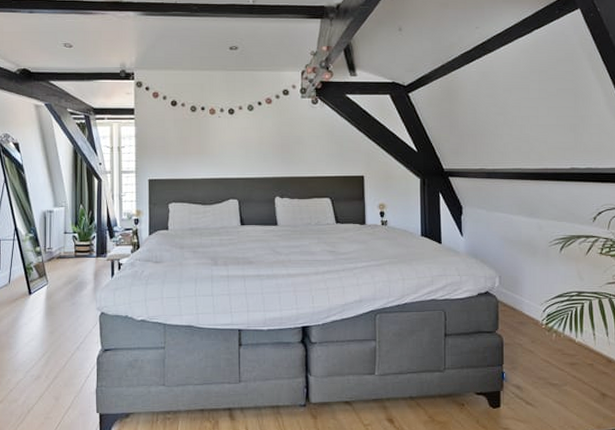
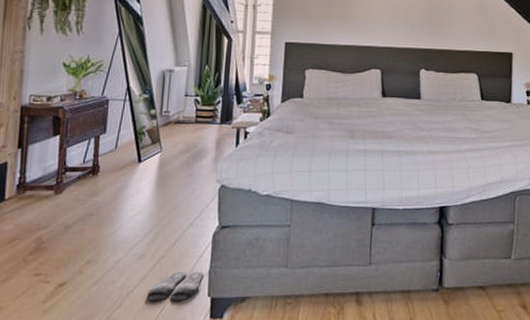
slippers: none [45,390,92,418] -> present [147,271,205,302]

